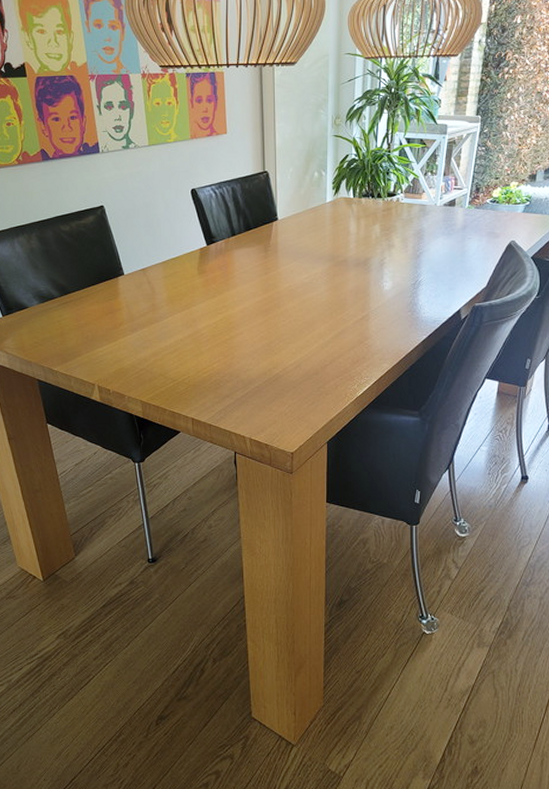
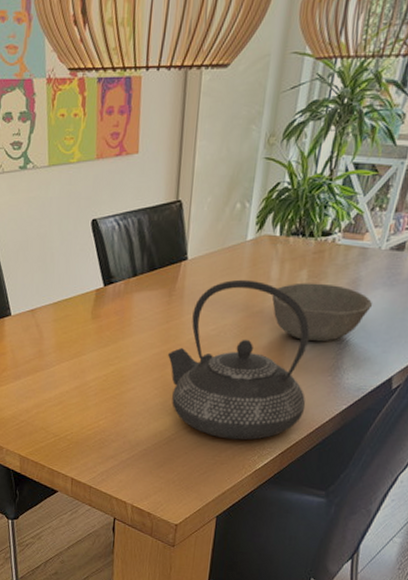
teapot: none [268,234,392,372] -> present [167,279,310,441]
bowl: none [353,235,437,284] -> present [271,282,373,342]

